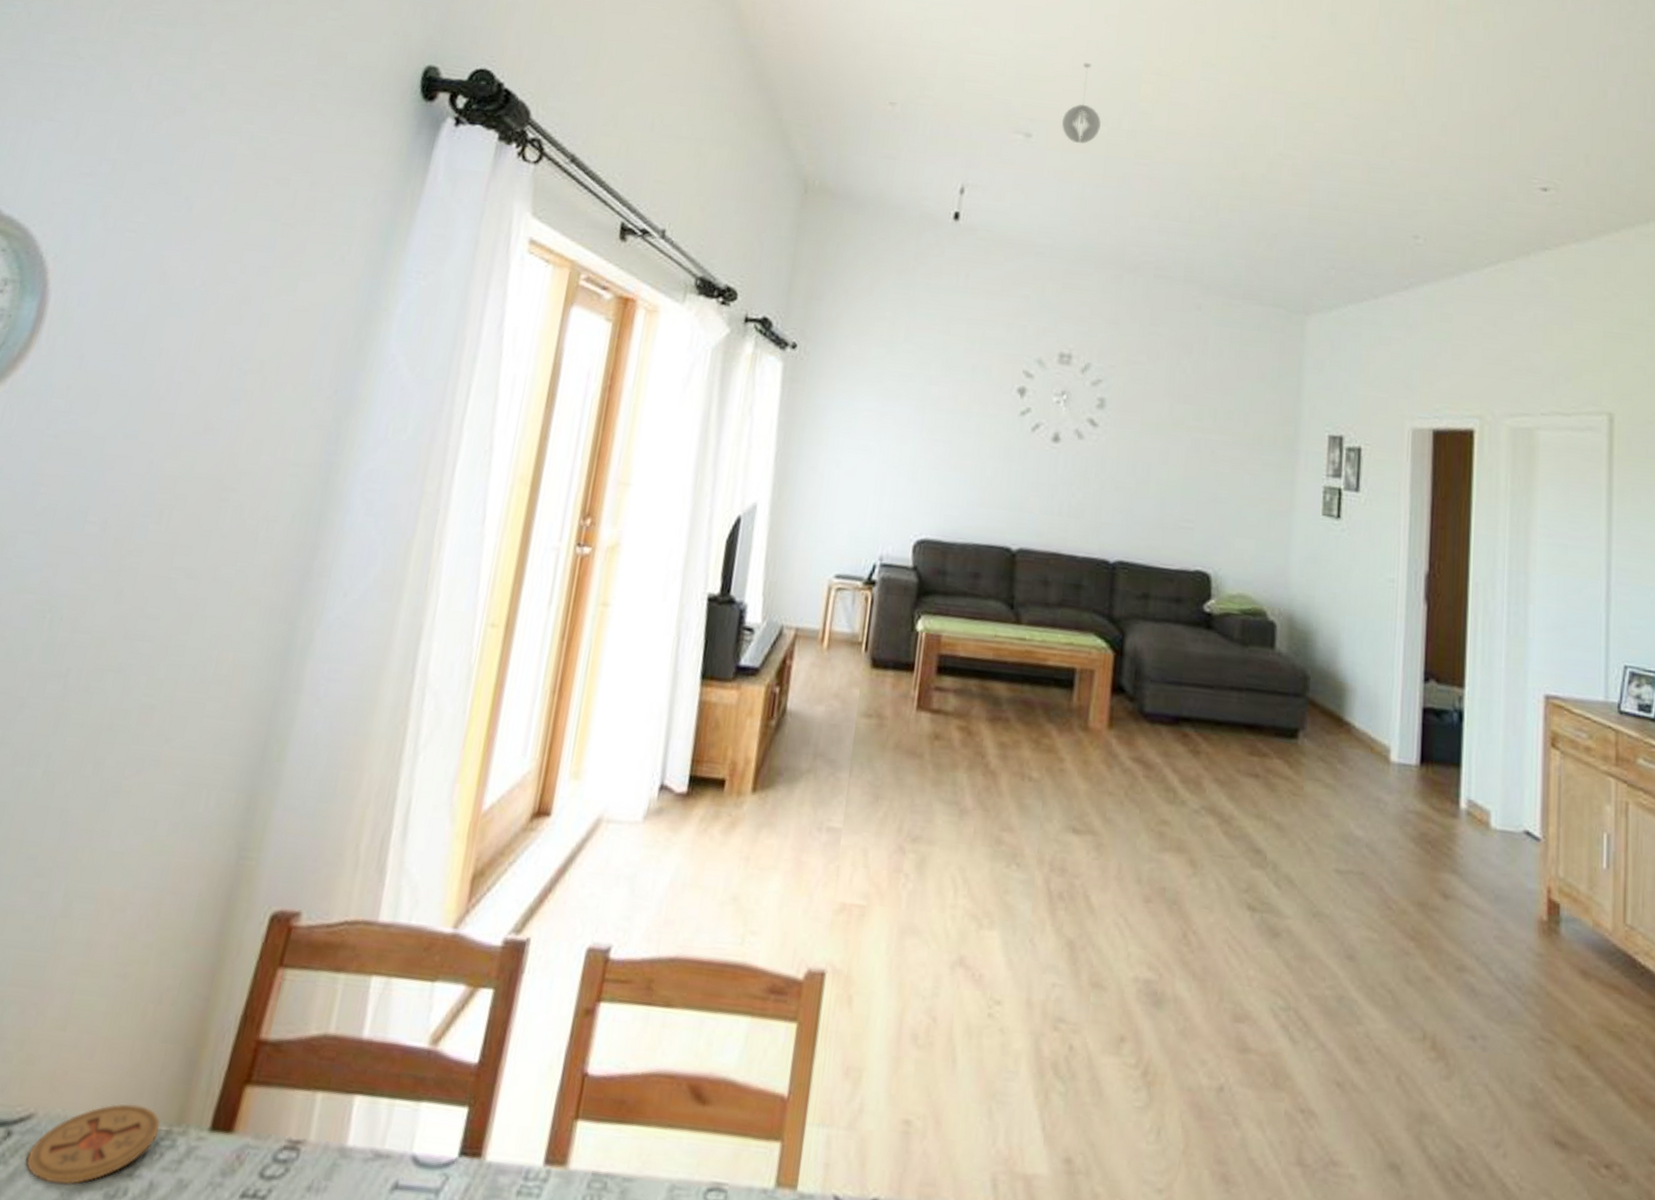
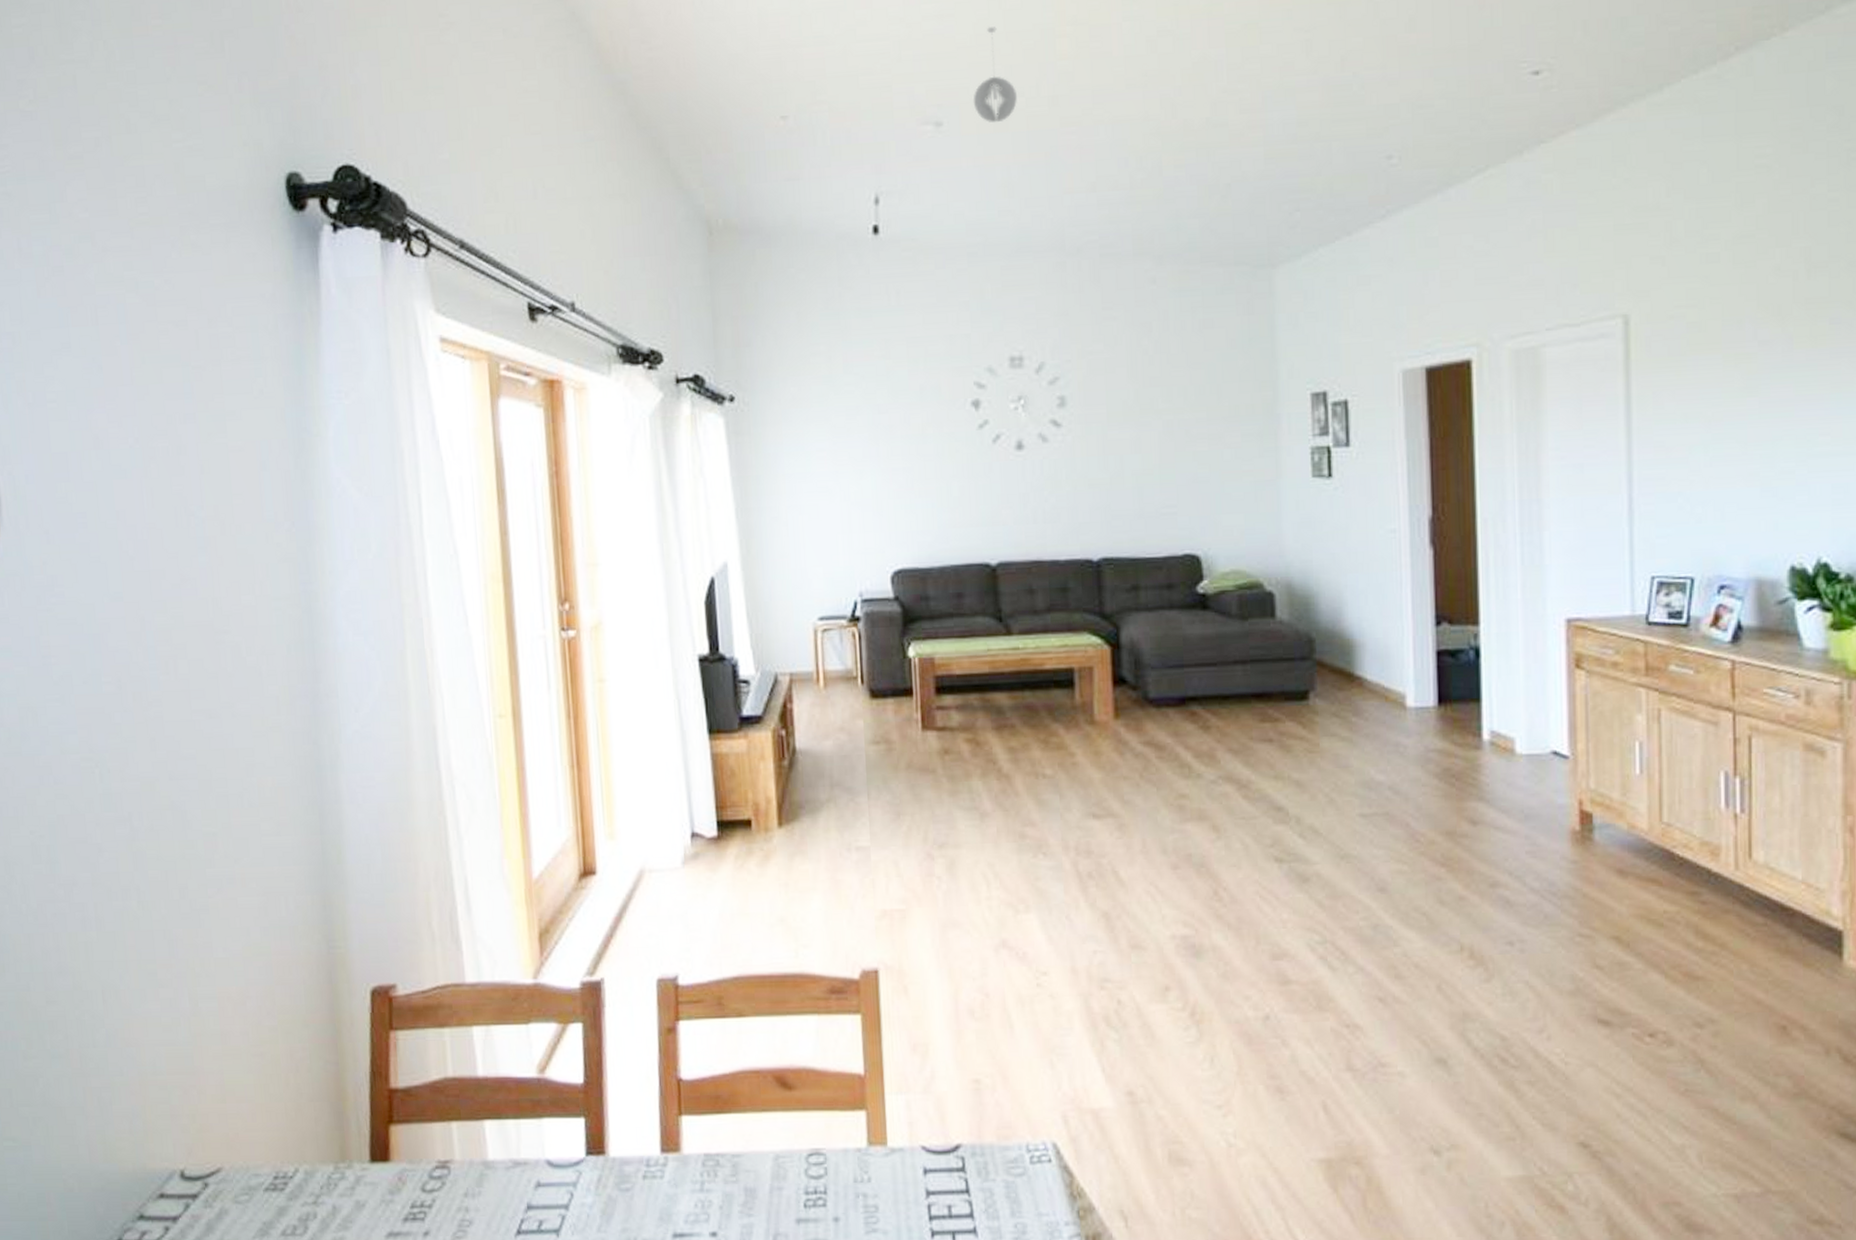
coaster: present [26,1104,160,1185] -> none [226,1151,328,1217]

